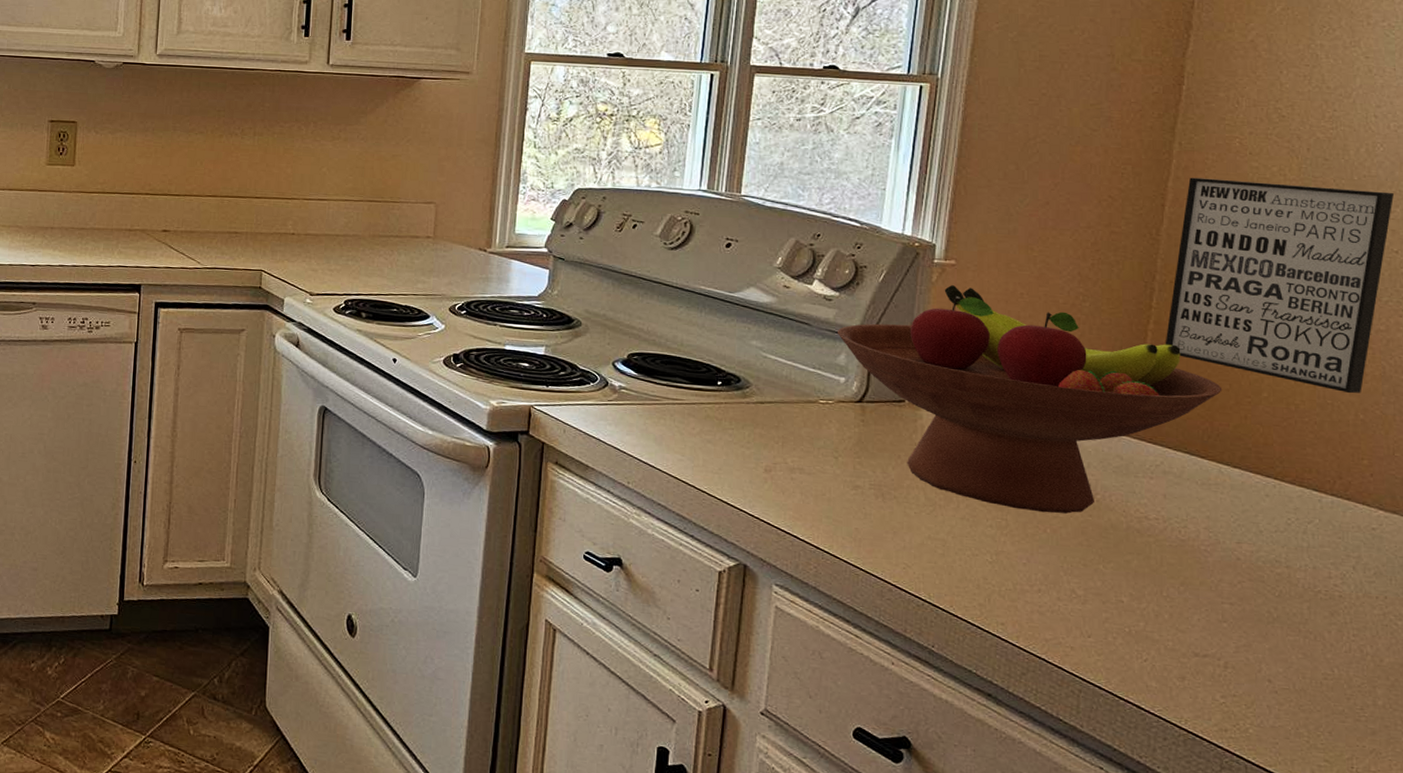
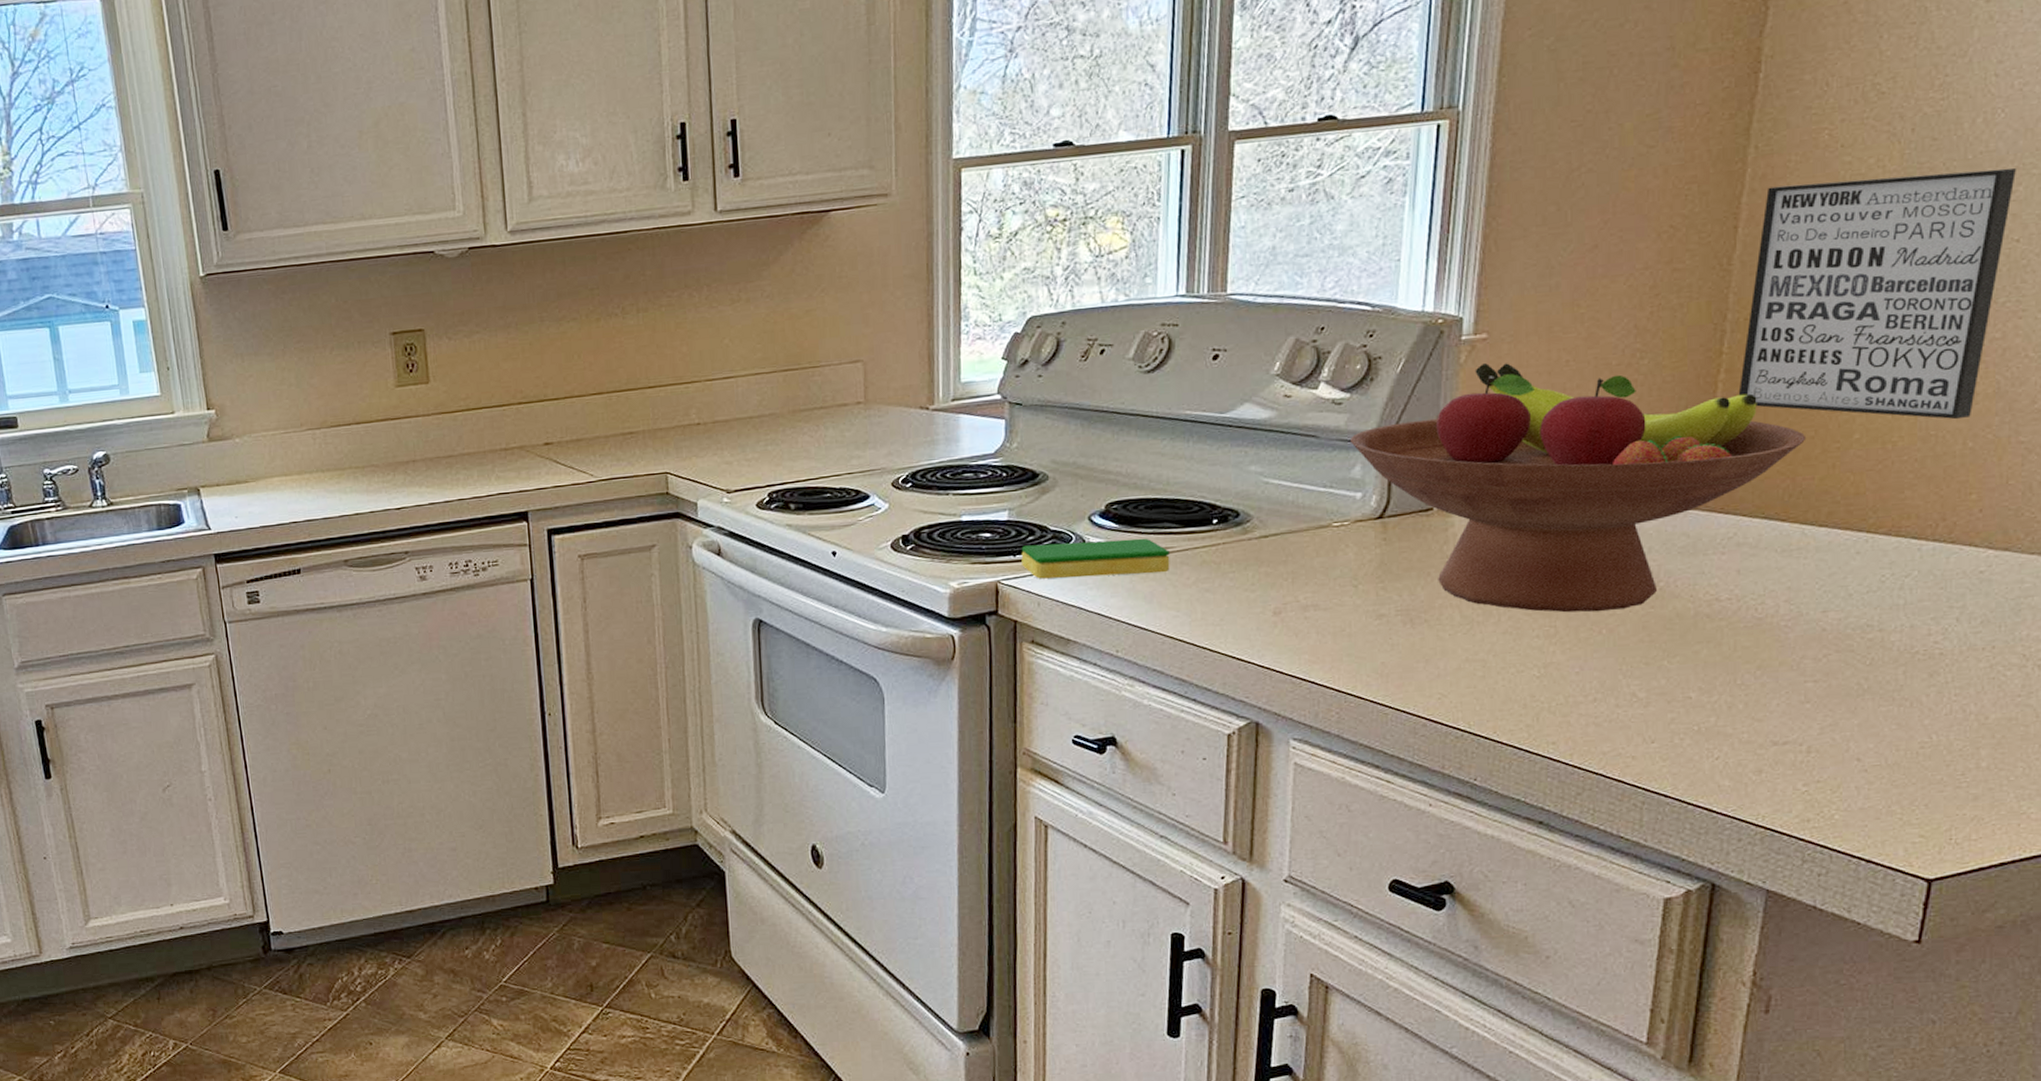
dish sponge: none [553,379,679,421] -> present [1021,538,1170,579]

